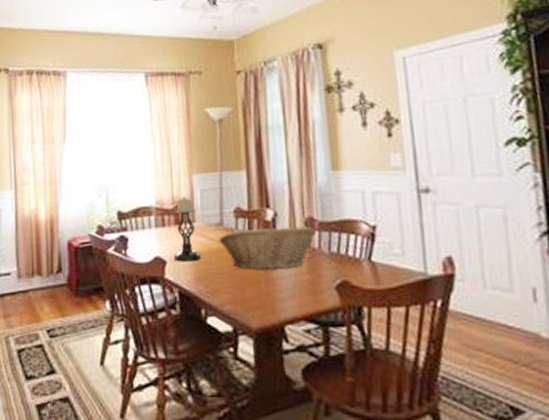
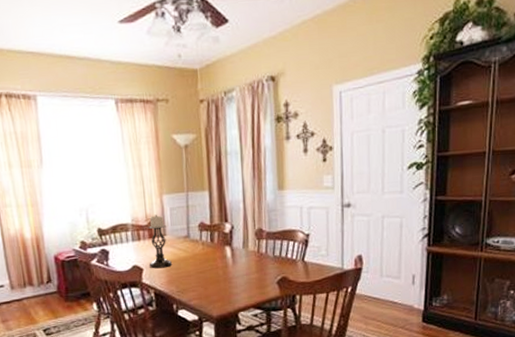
fruit basket: present [219,226,316,270] -> none [186,236,263,272]

